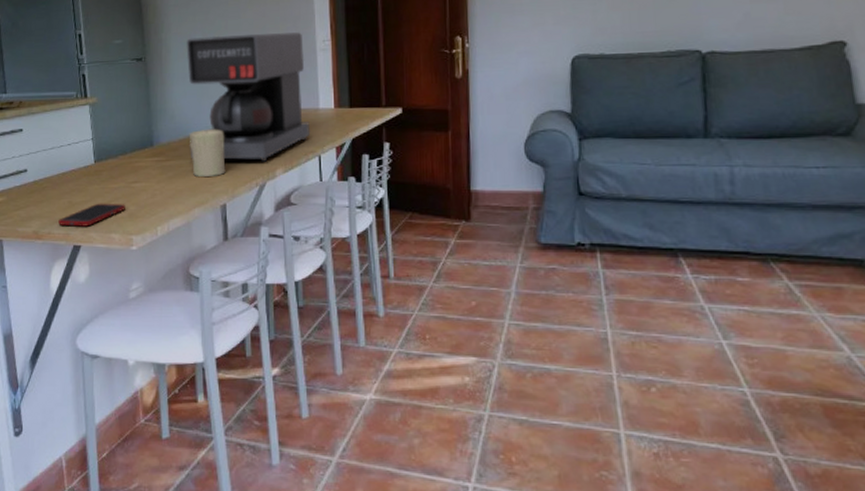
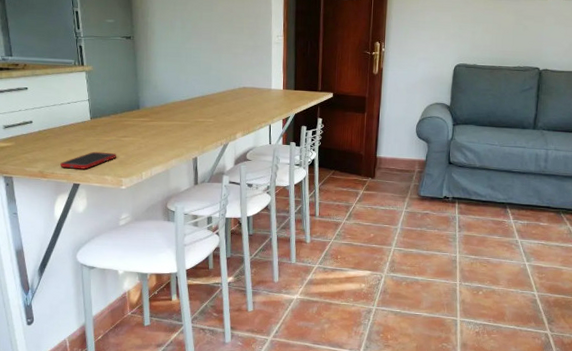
coffee maker: present [186,32,311,162] -> none [168,23,264,127]
candle: present [190,130,226,176] -> none [169,99,198,136]

